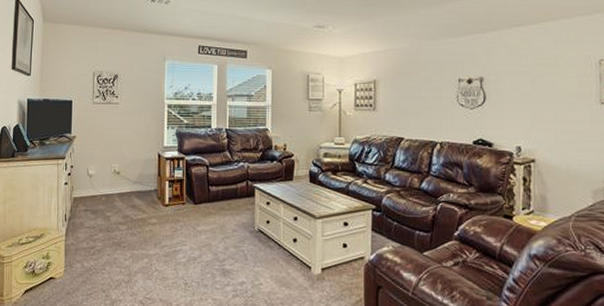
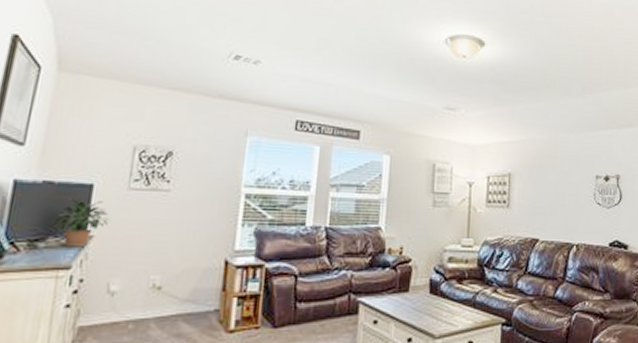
potted plant: none [51,111,84,144] -> present [51,199,110,247]

